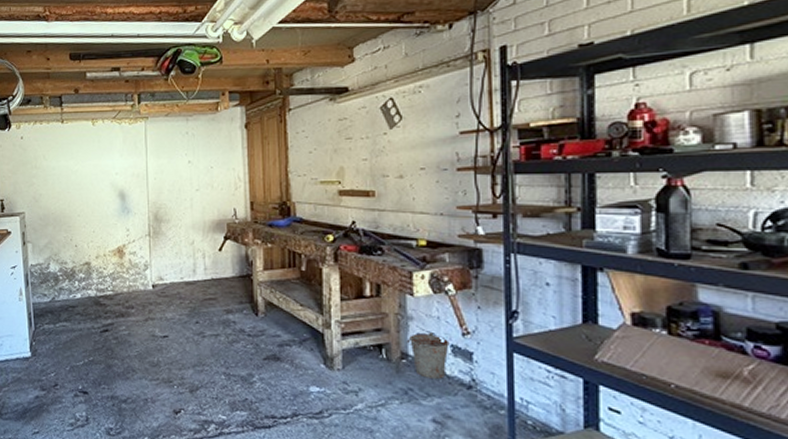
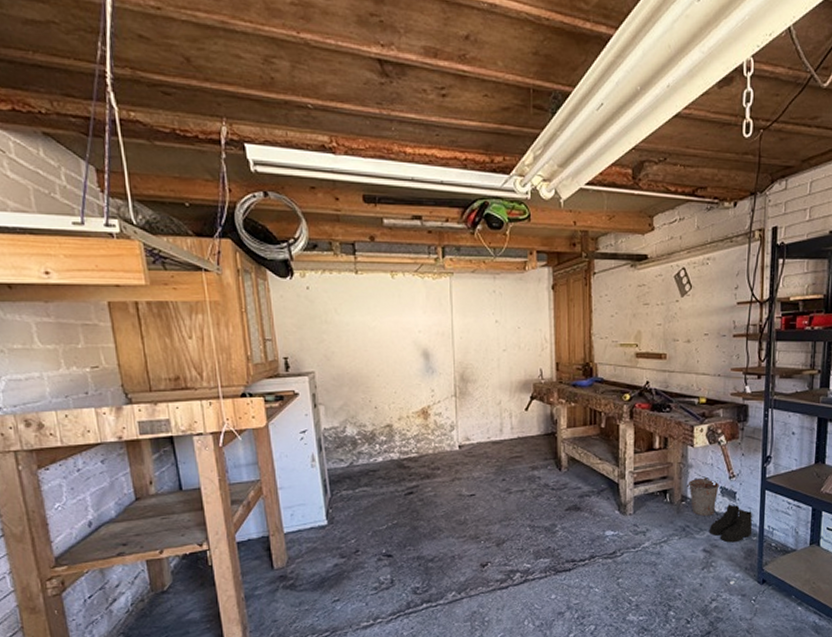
boots: none [438,366,499,415] -> present [709,504,753,543]

